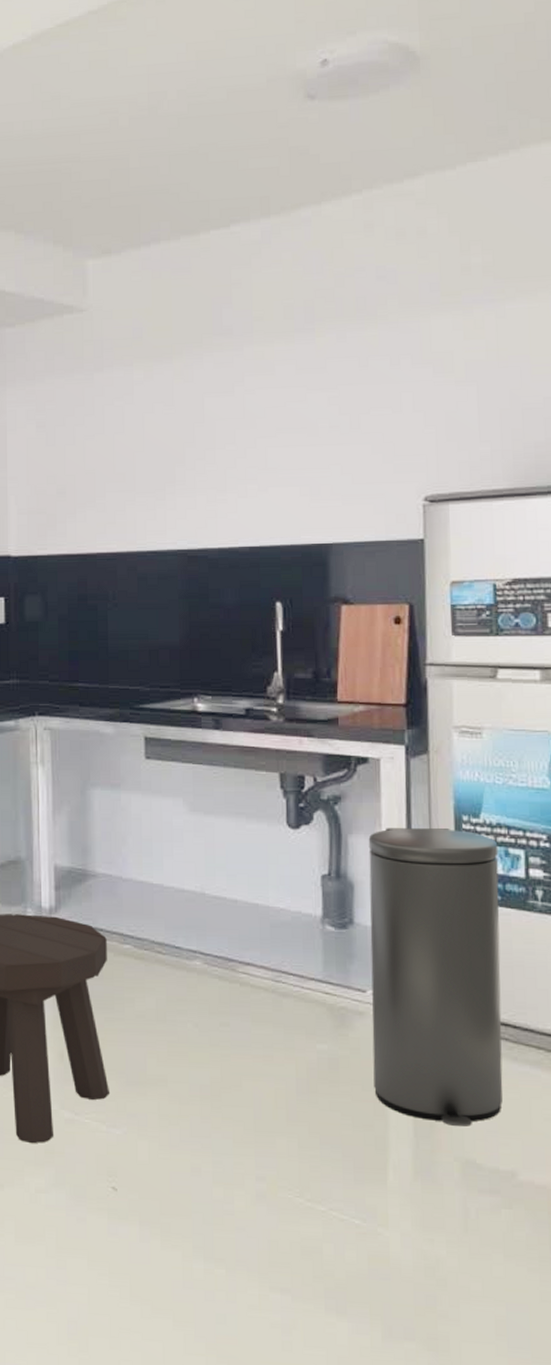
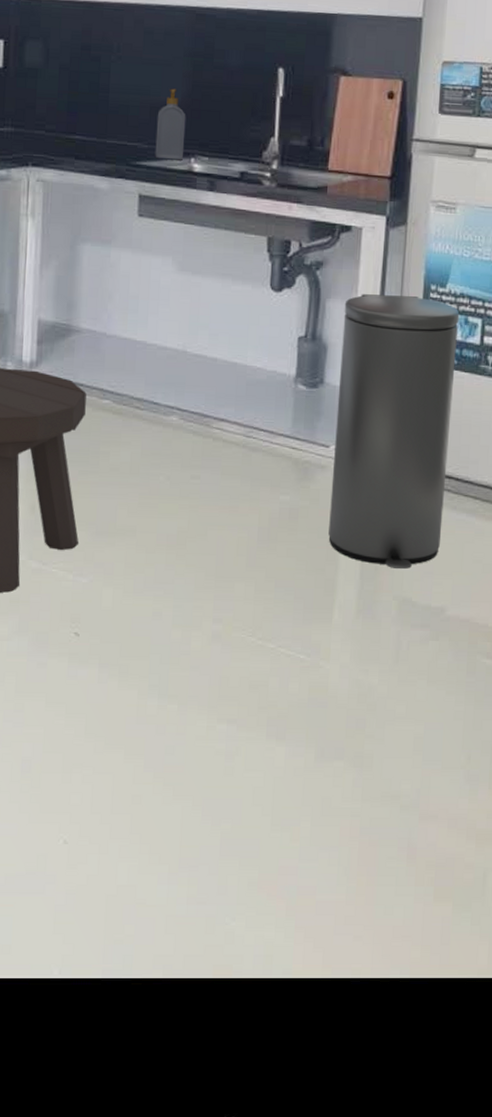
soap bottle: none [156,630,187,701] -> present [155,88,186,160]

